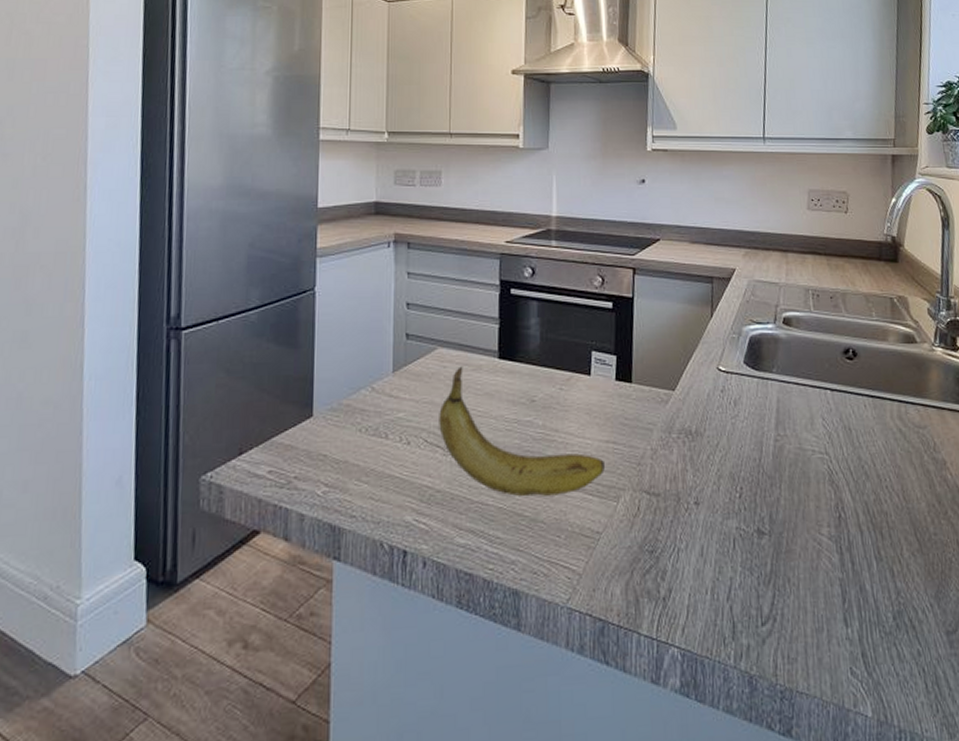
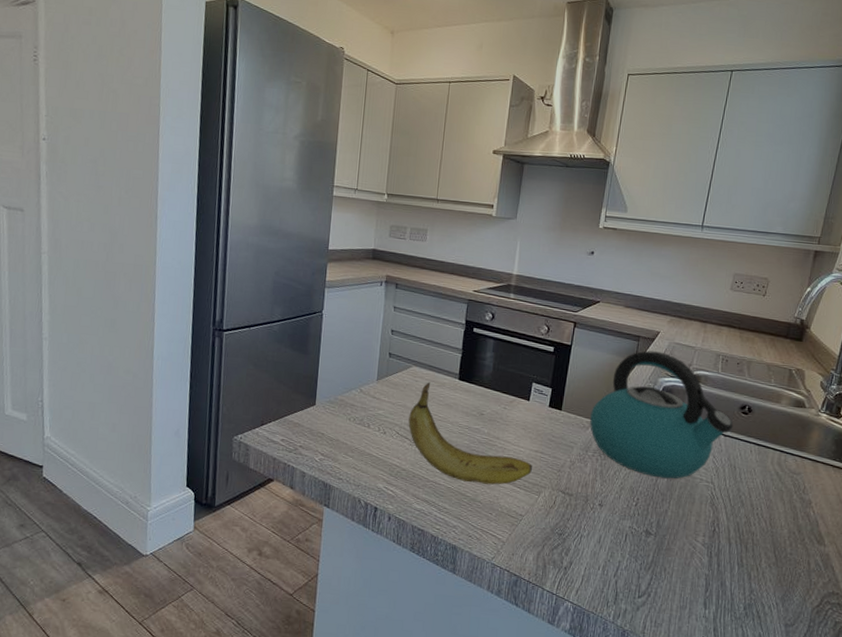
kettle: none [668,293,839,456] -> present [590,350,734,479]

